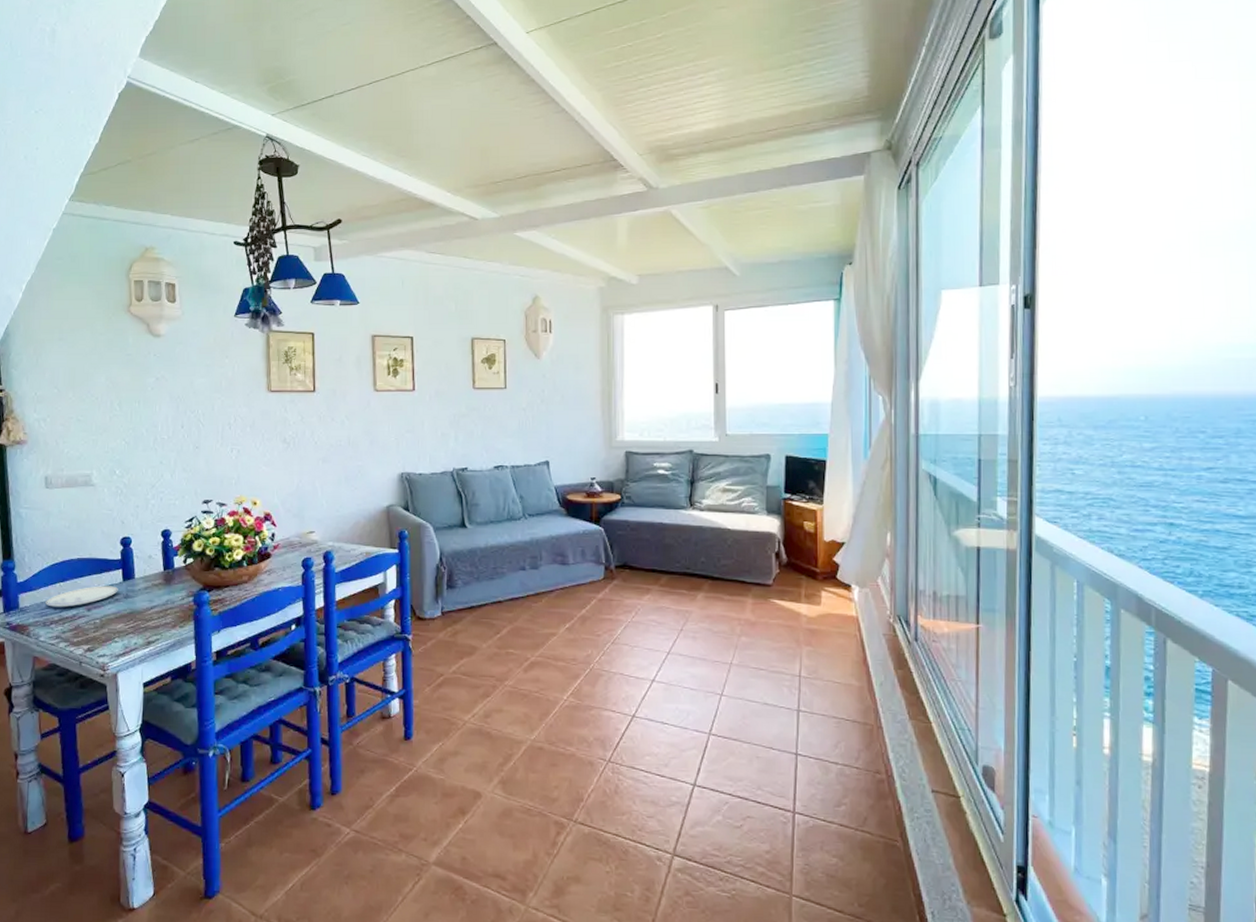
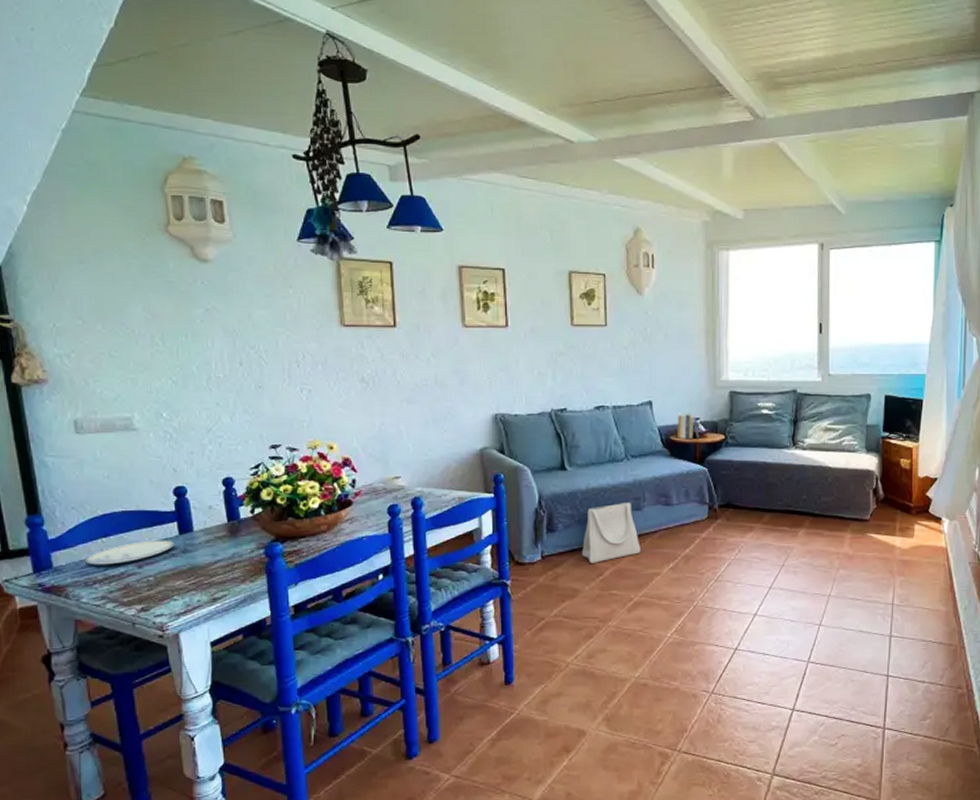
tote bag: none [479,560,537,622] -> present [581,502,641,564]
books: none [574,472,596,500] -> present [677,412,700,440]

